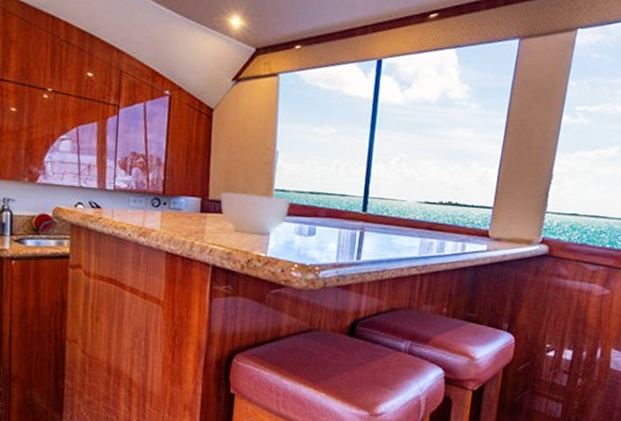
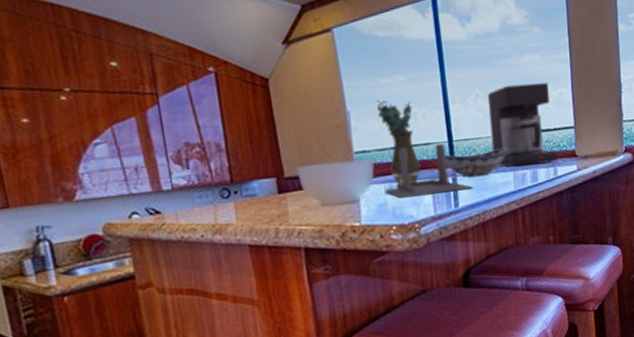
napkin holder: none [294,194,378,246] -> present [384,143,473,199]
vase: none [303,145,337,228] -> present [377,99,421,185]
decorative bowl: none [356,209,421,236] -> present [444,148,509,177]
coffee maker: none [404,154,475,238] -> present [487,82,559,166]

